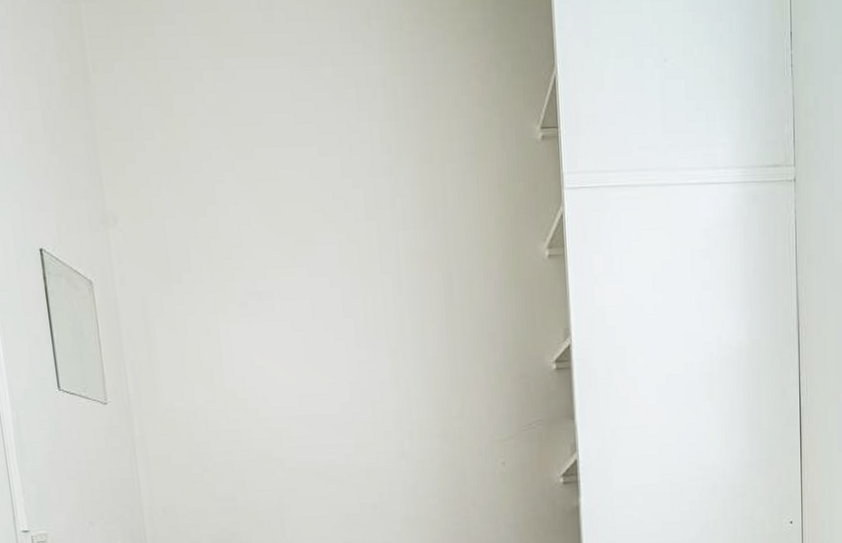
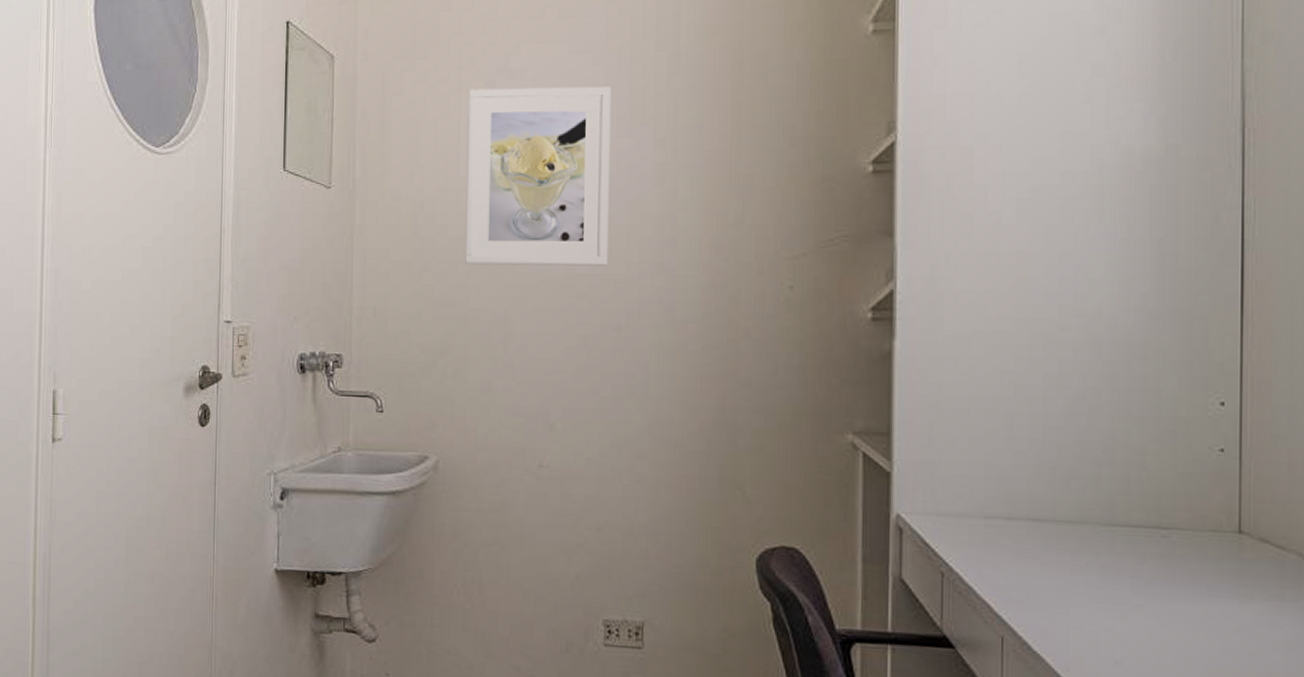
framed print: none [224,305,360,464] -> present [465,86,611,266]

